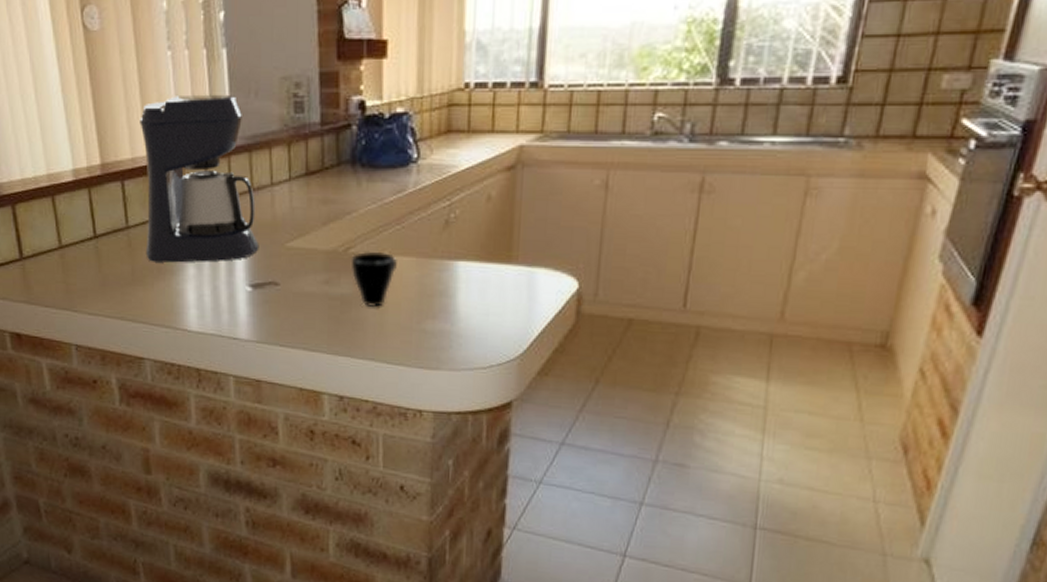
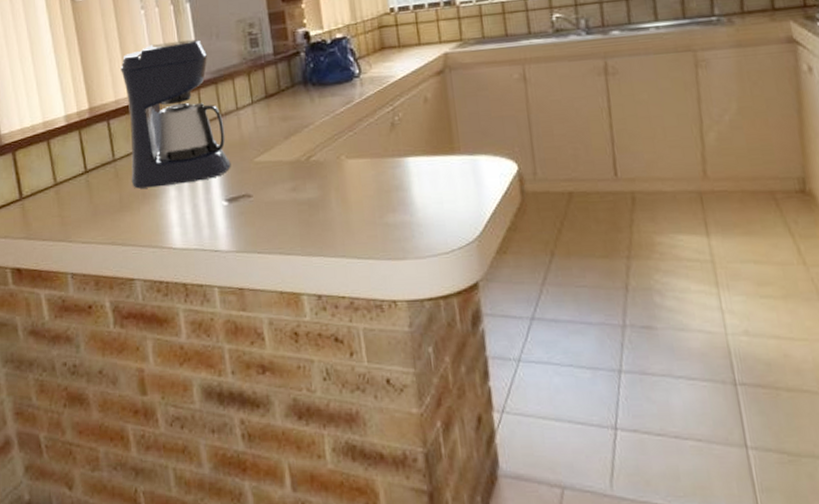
cup: present [351,251,397,308] -> none [313,157,355,208]

